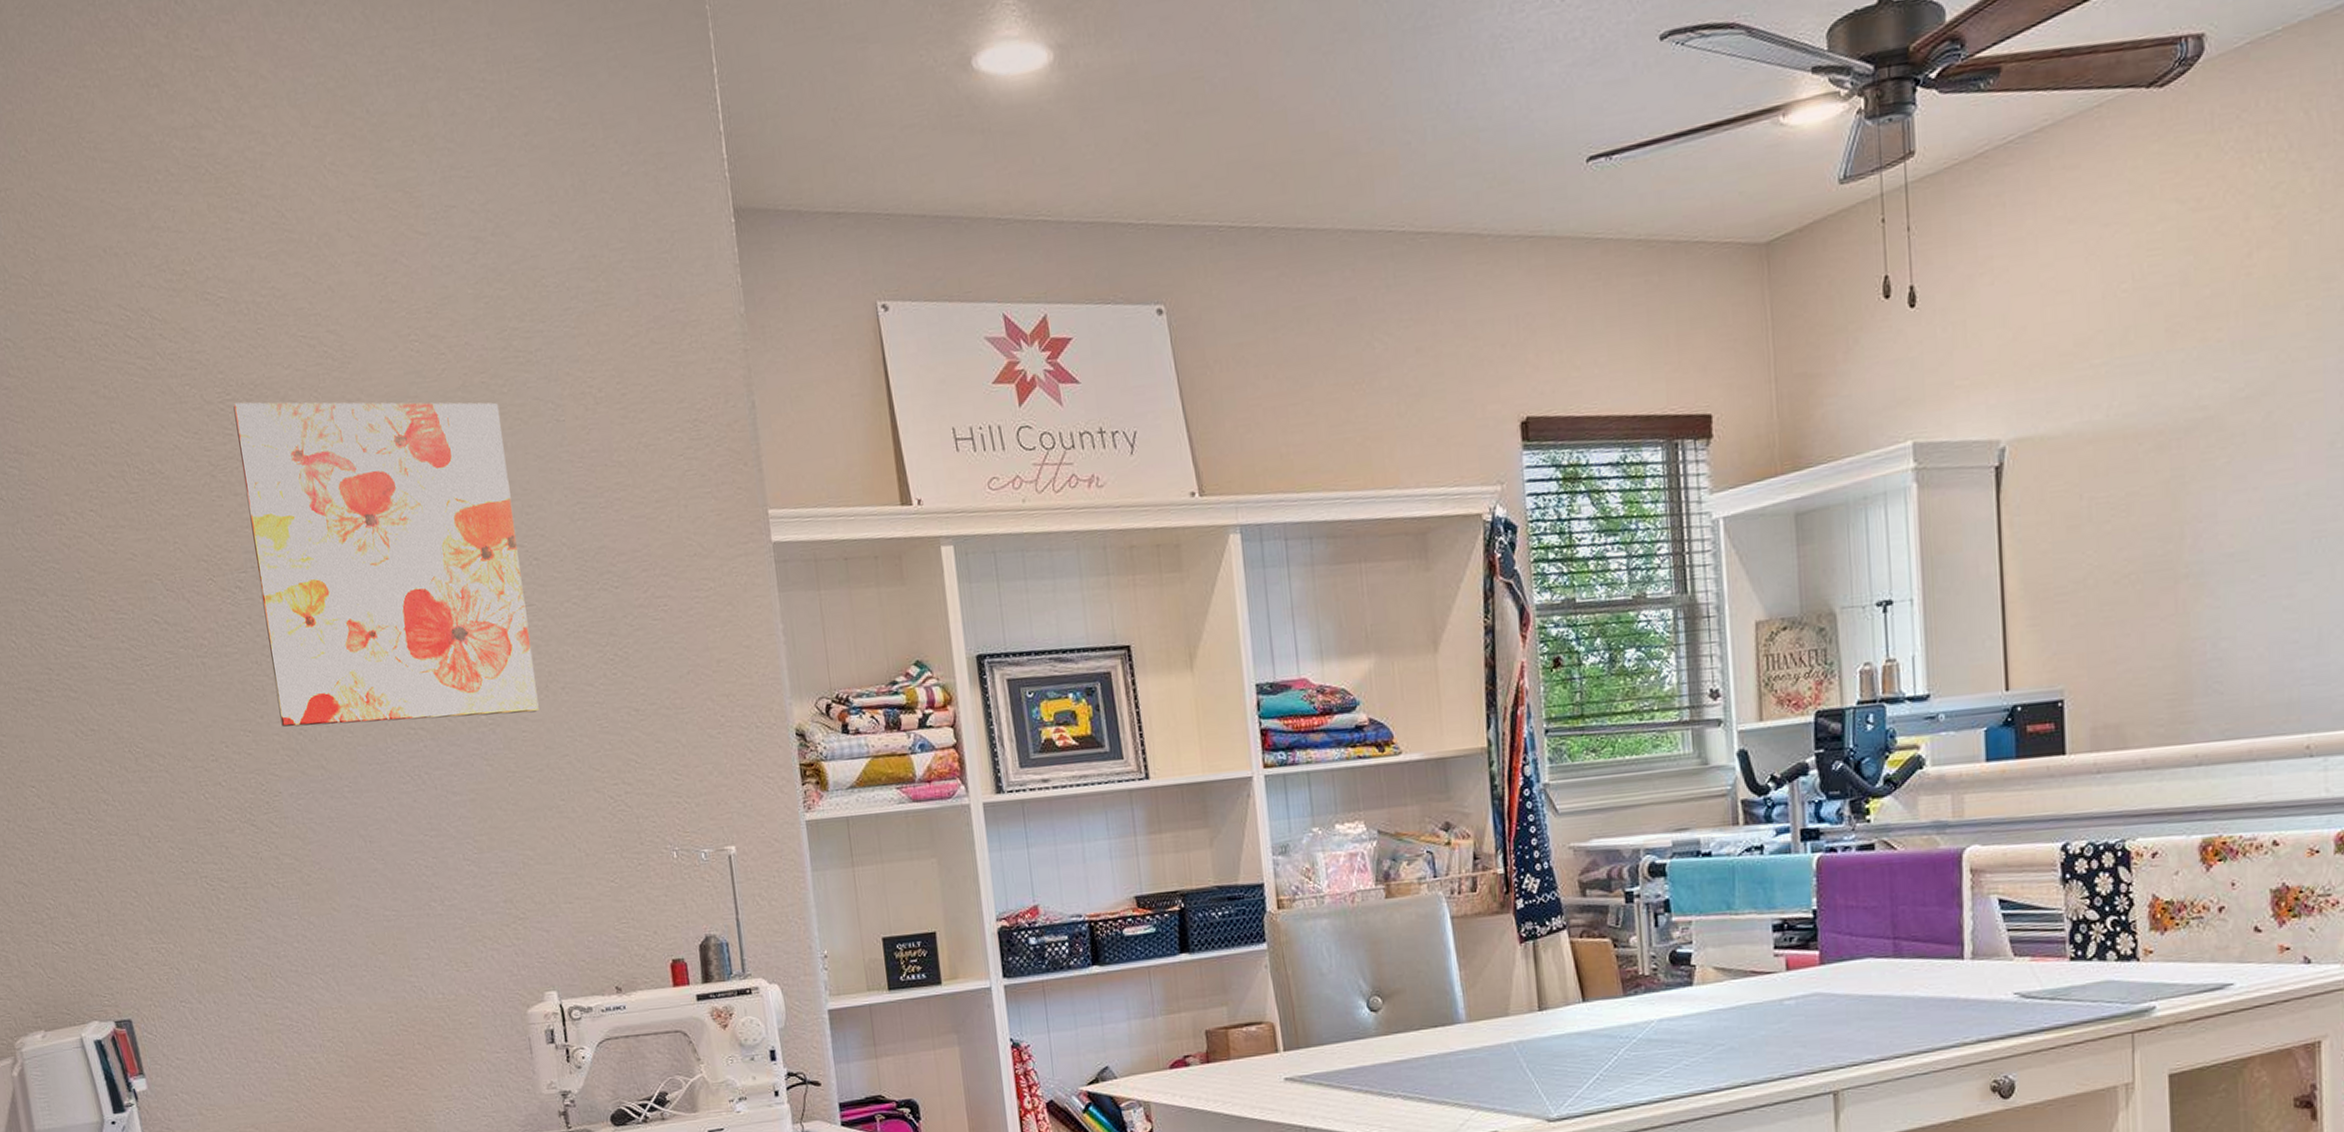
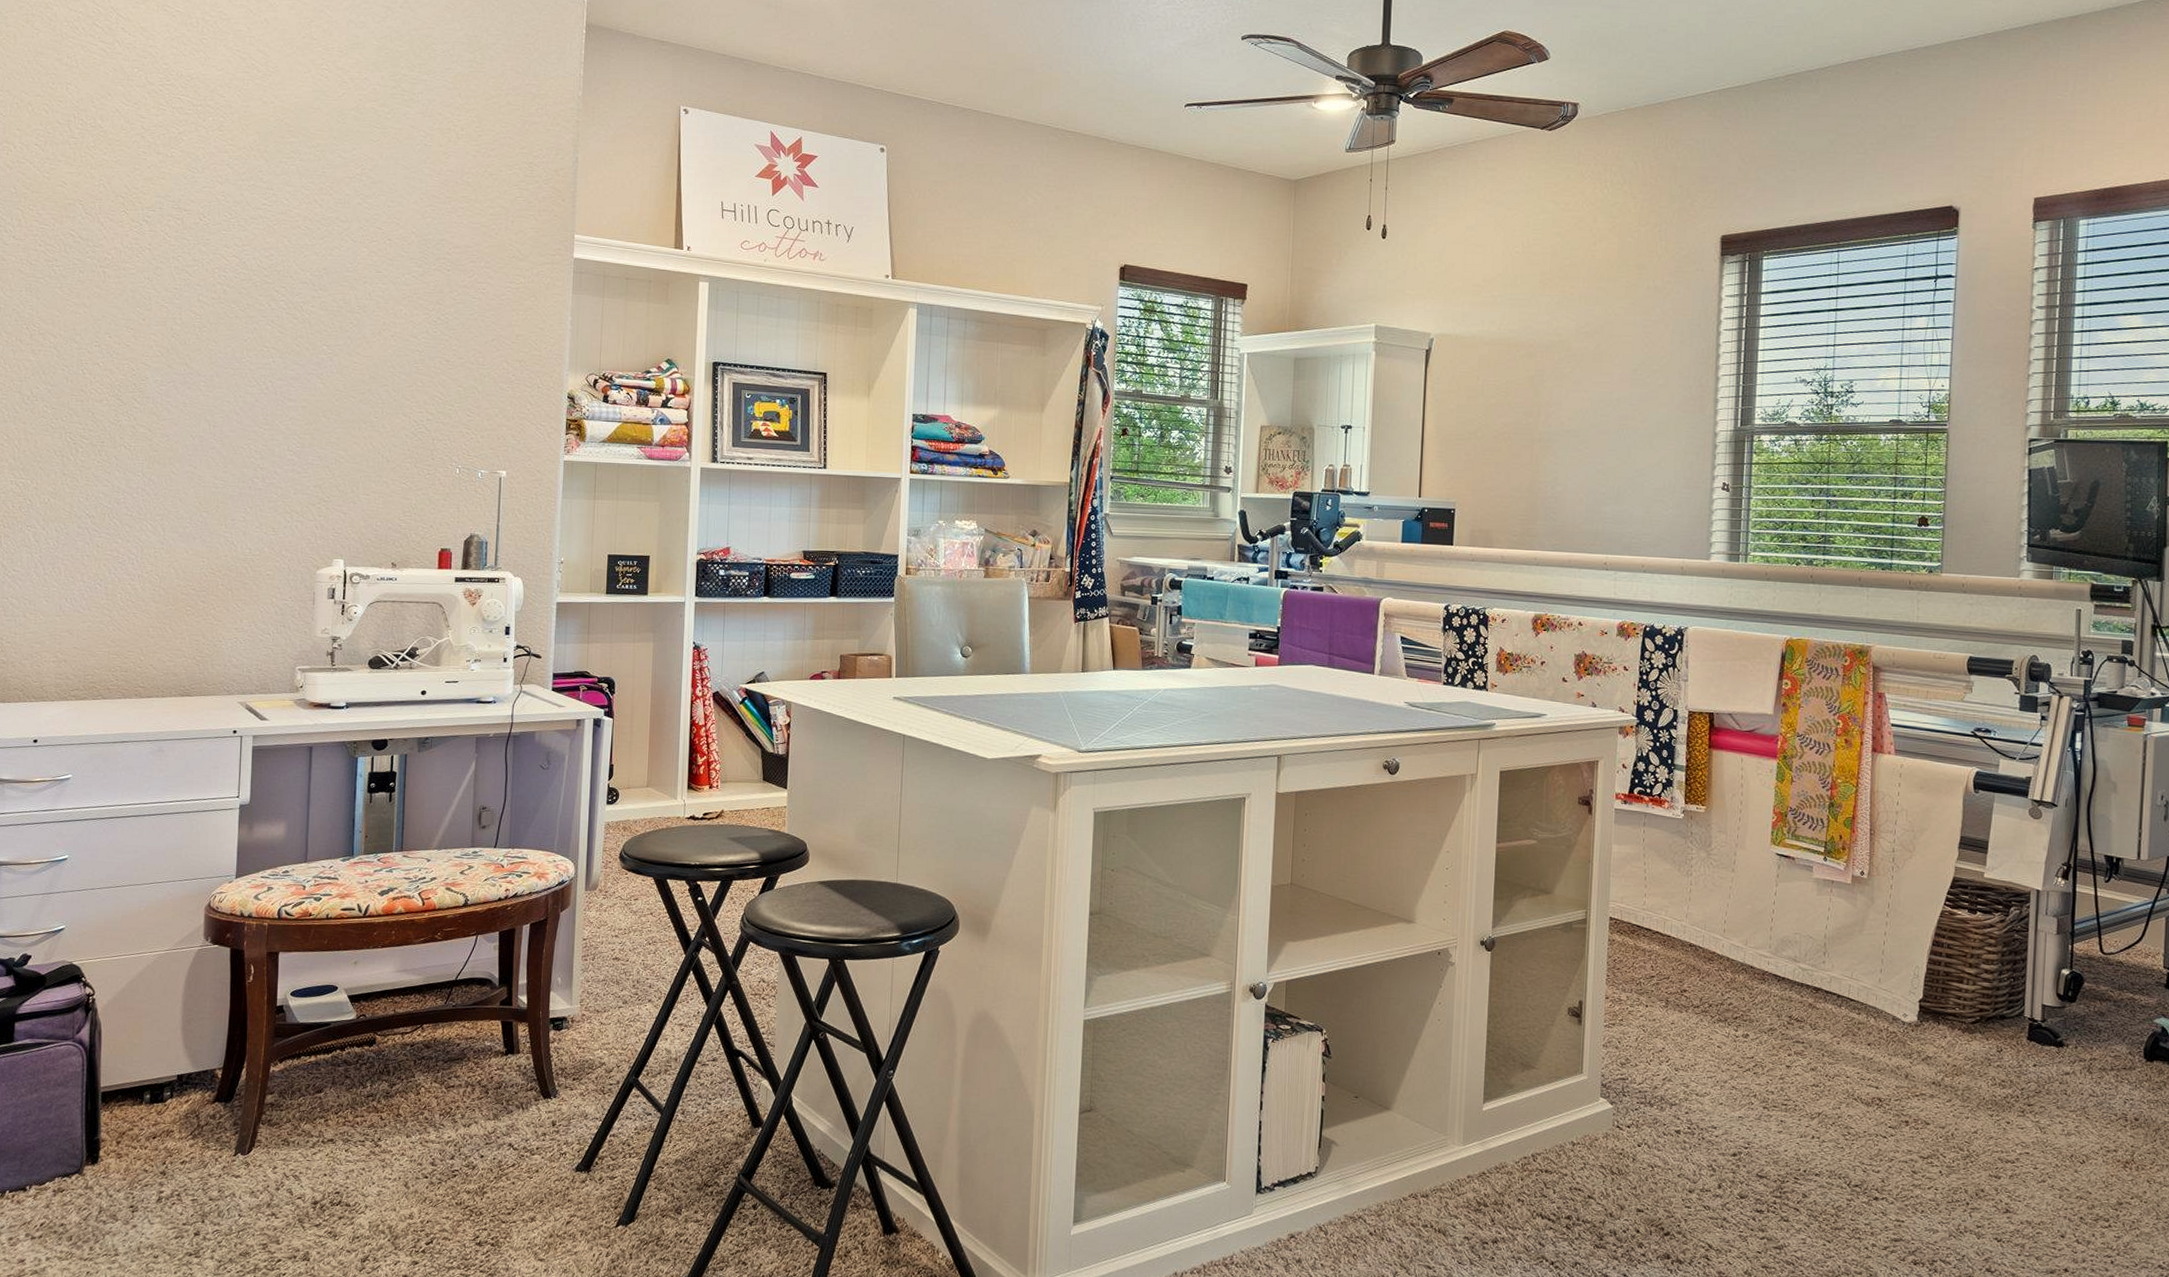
wall art: present [233,402,539,727] -> none [159,88,382,350]

